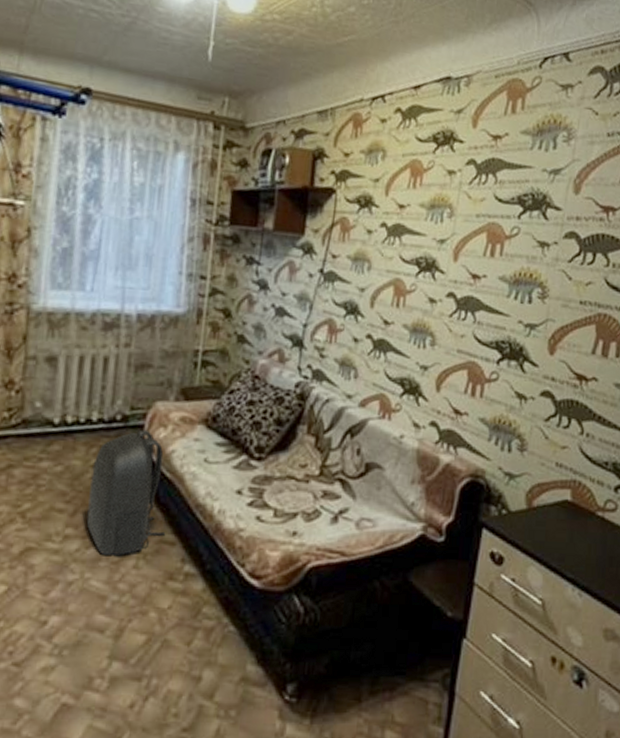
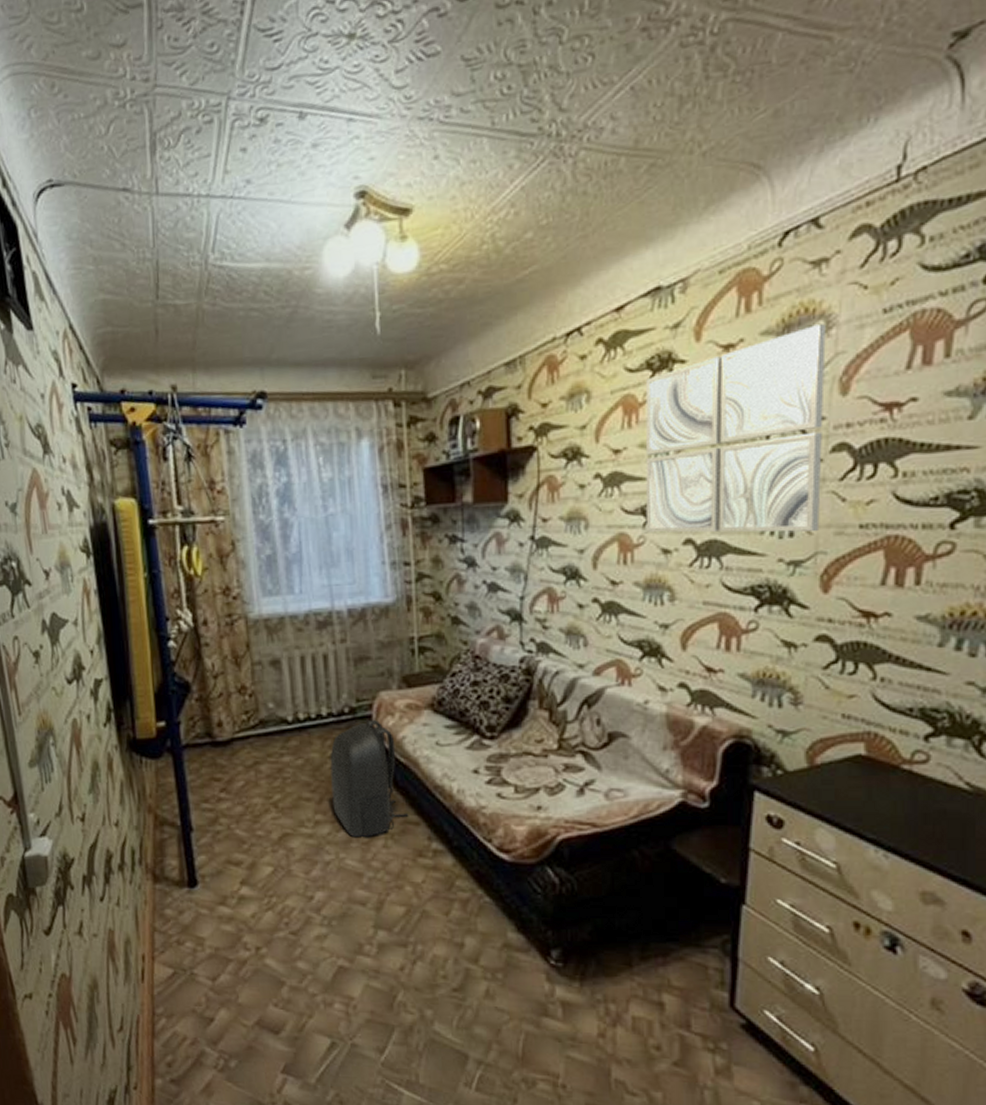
wall art: none [418,134,567,302] -> present [645,324,826,533]

